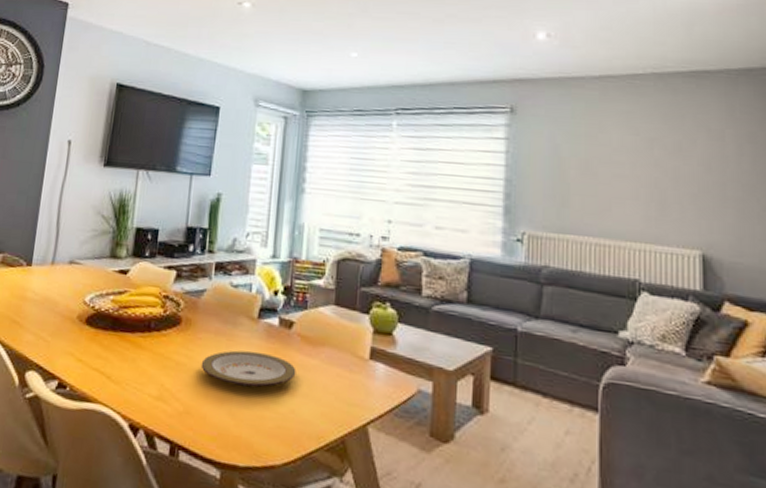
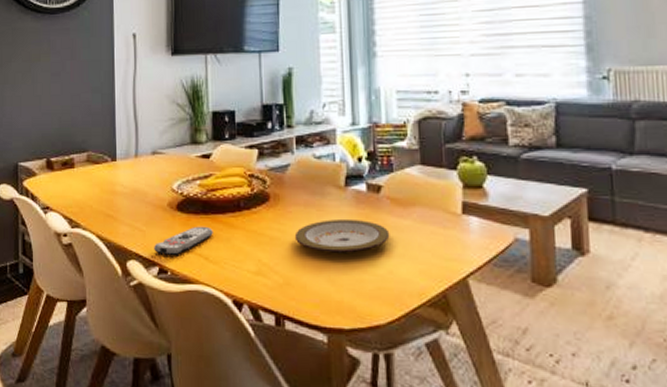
remote control: none [56,342,120,371] -> present [154,226,213,255]

